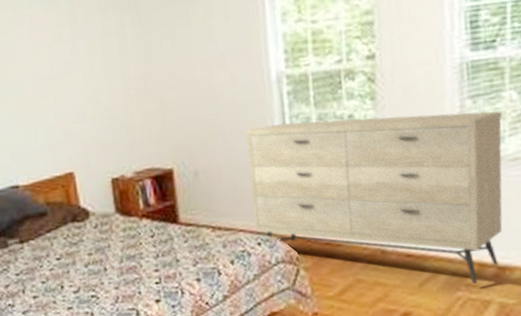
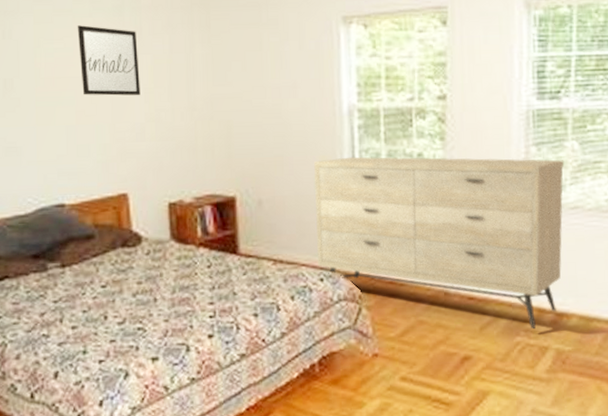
wall art: none [17,17,79,83] -> present [77,25,141,96]

